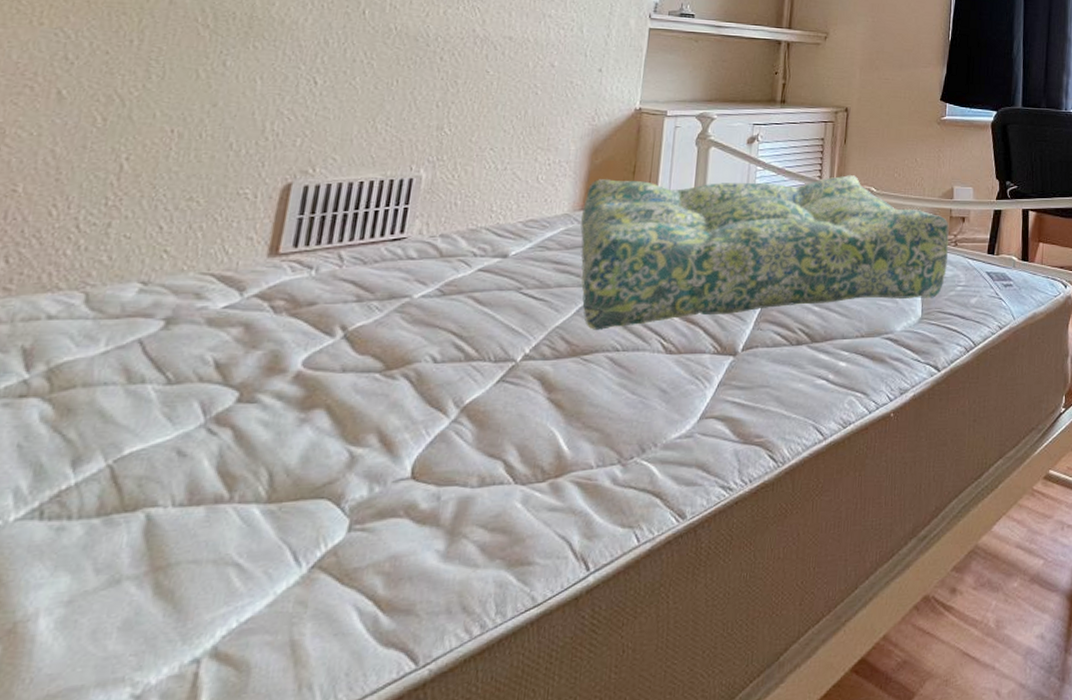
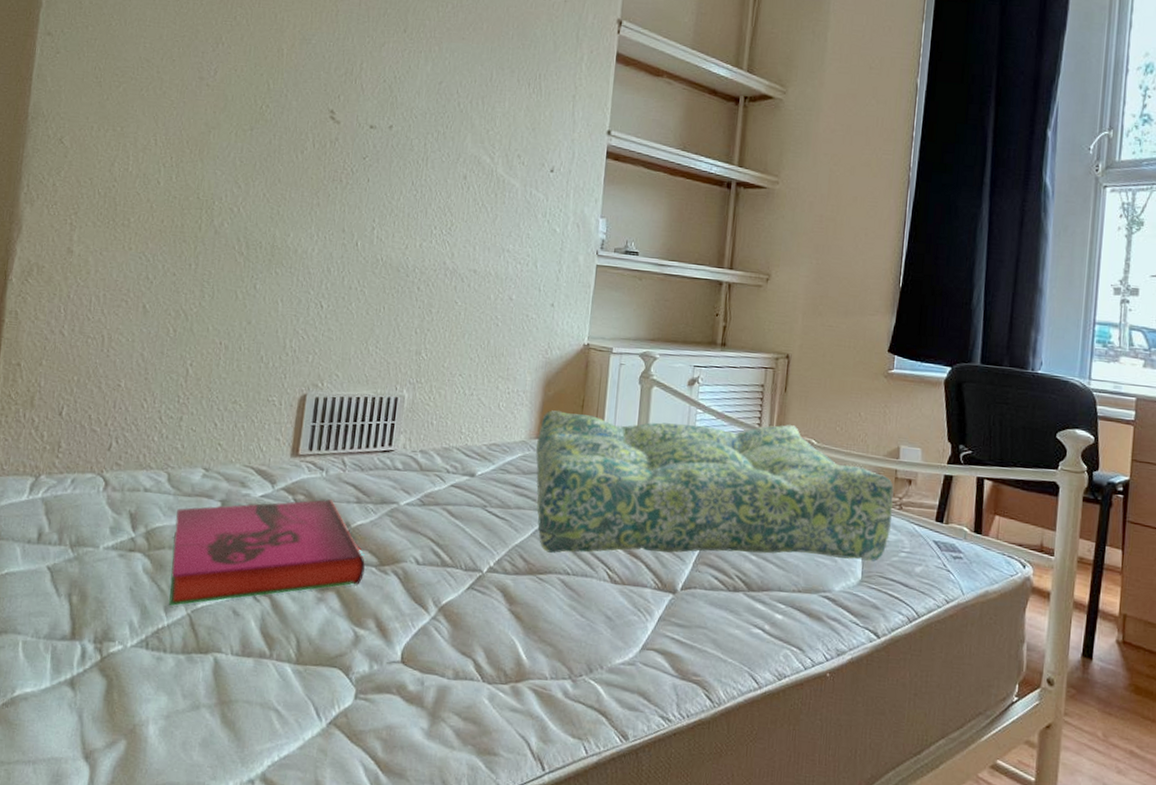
hardback book: none [78,301,366,458] -> present [168,499,365,606]

